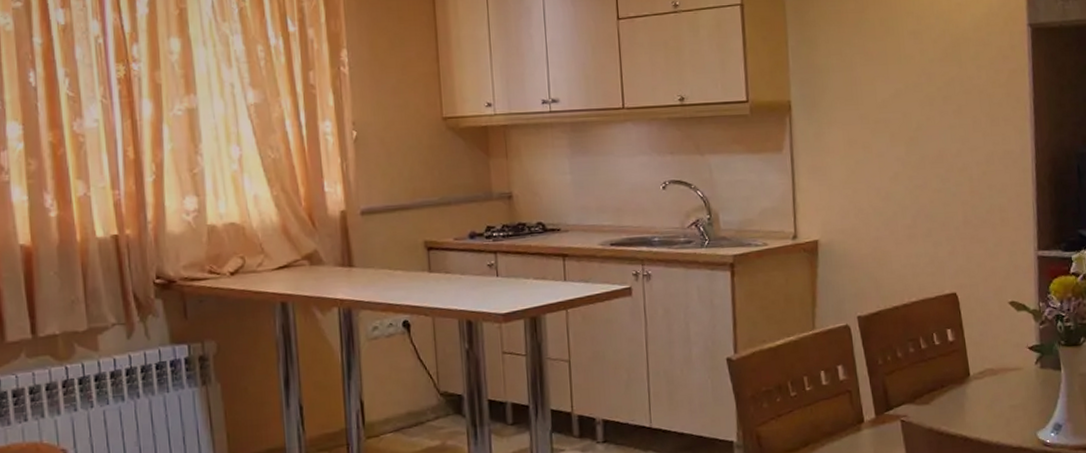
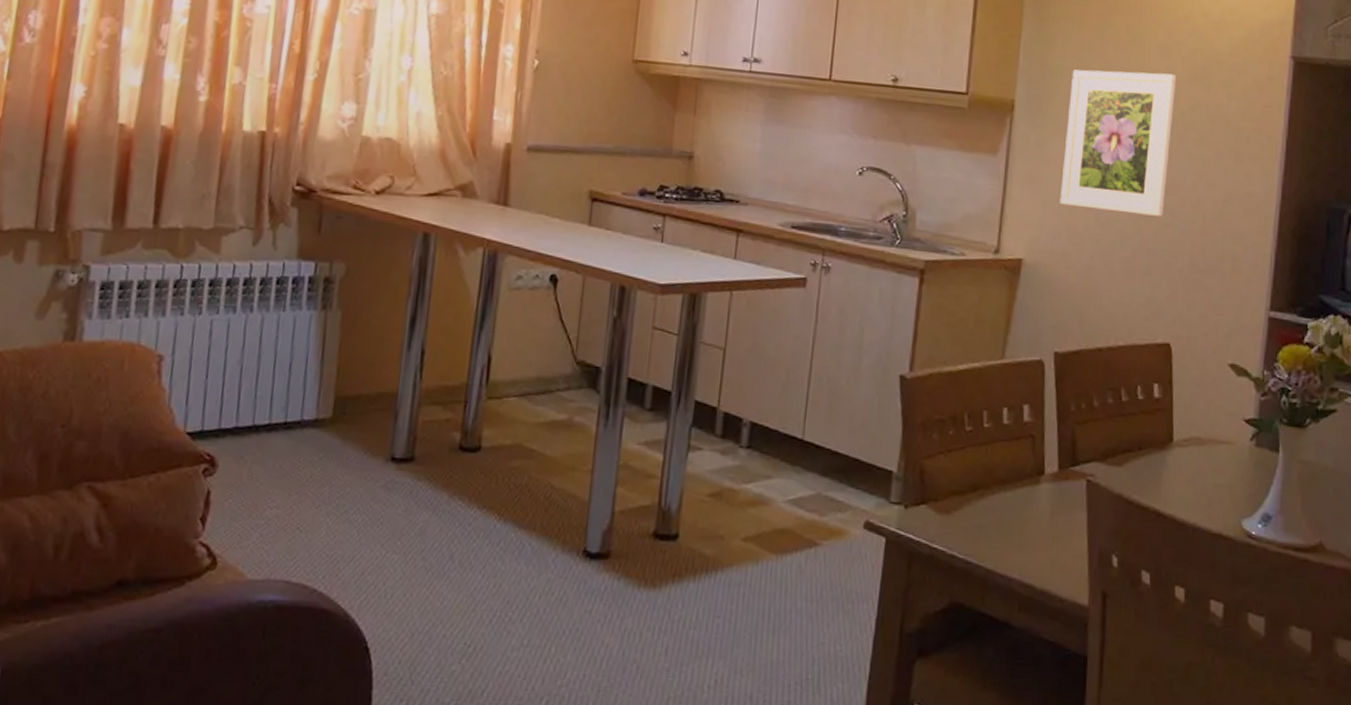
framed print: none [838,56,935,187] -> present [1060,69,1177,217]

